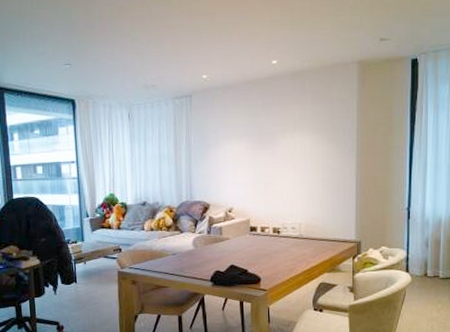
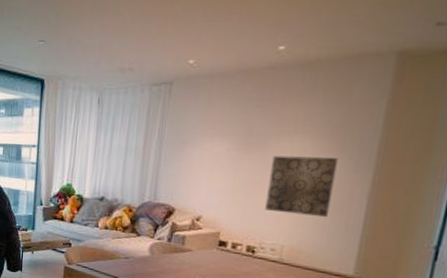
wall art: none [281,146,330,197] -> present [265,155,338,218]

